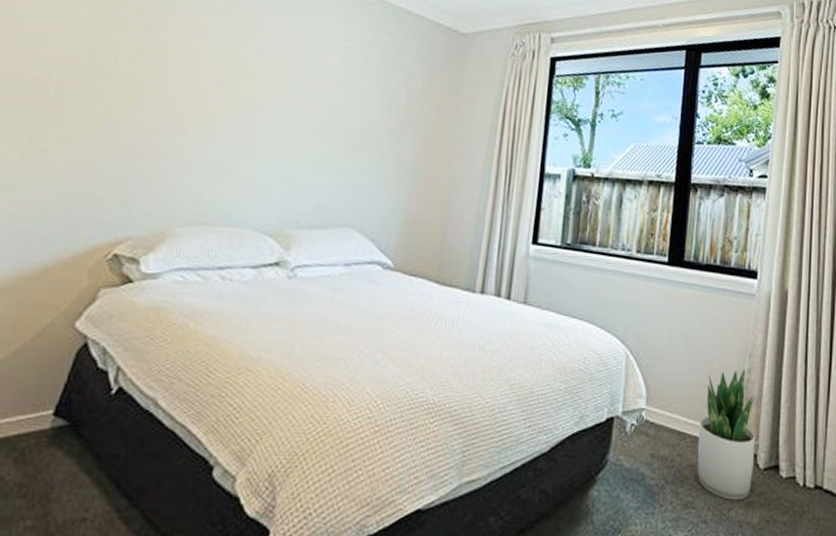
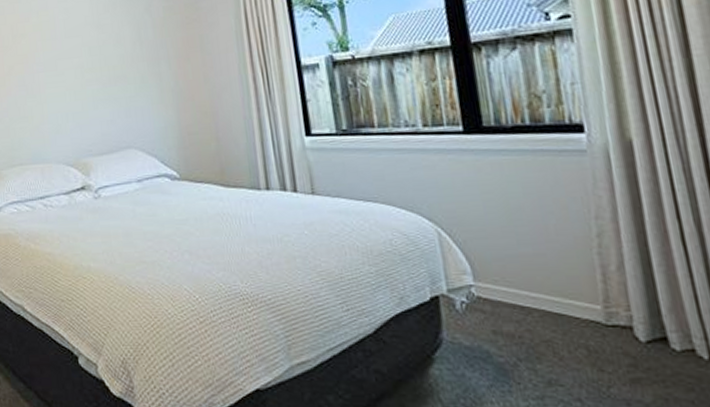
planter: present [697,369,755,500] -> none [545,234,634,377]

